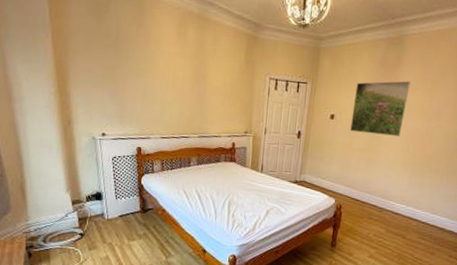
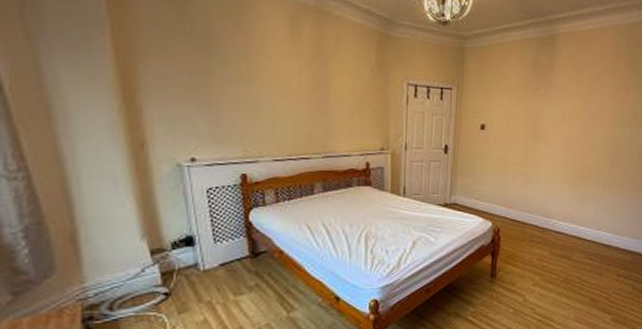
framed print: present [350,81,411,137] -> none [504,84,565,146]

